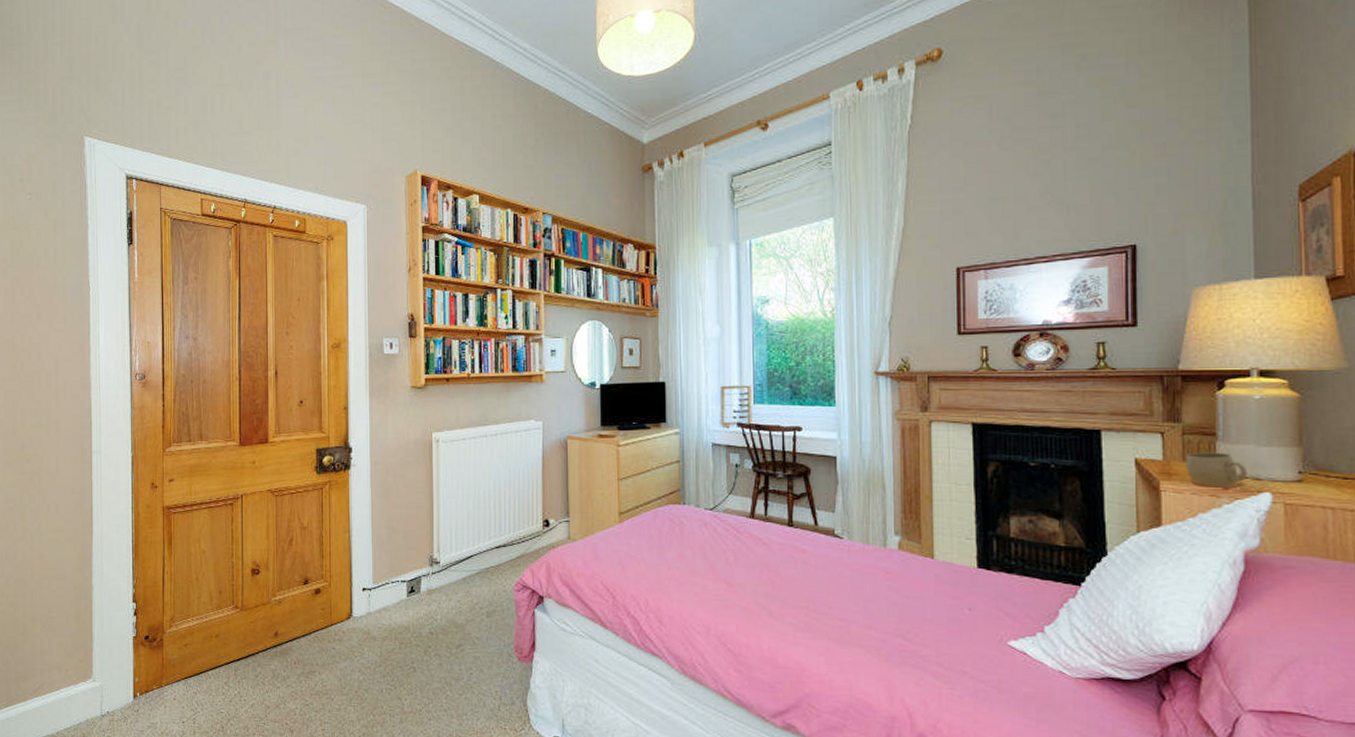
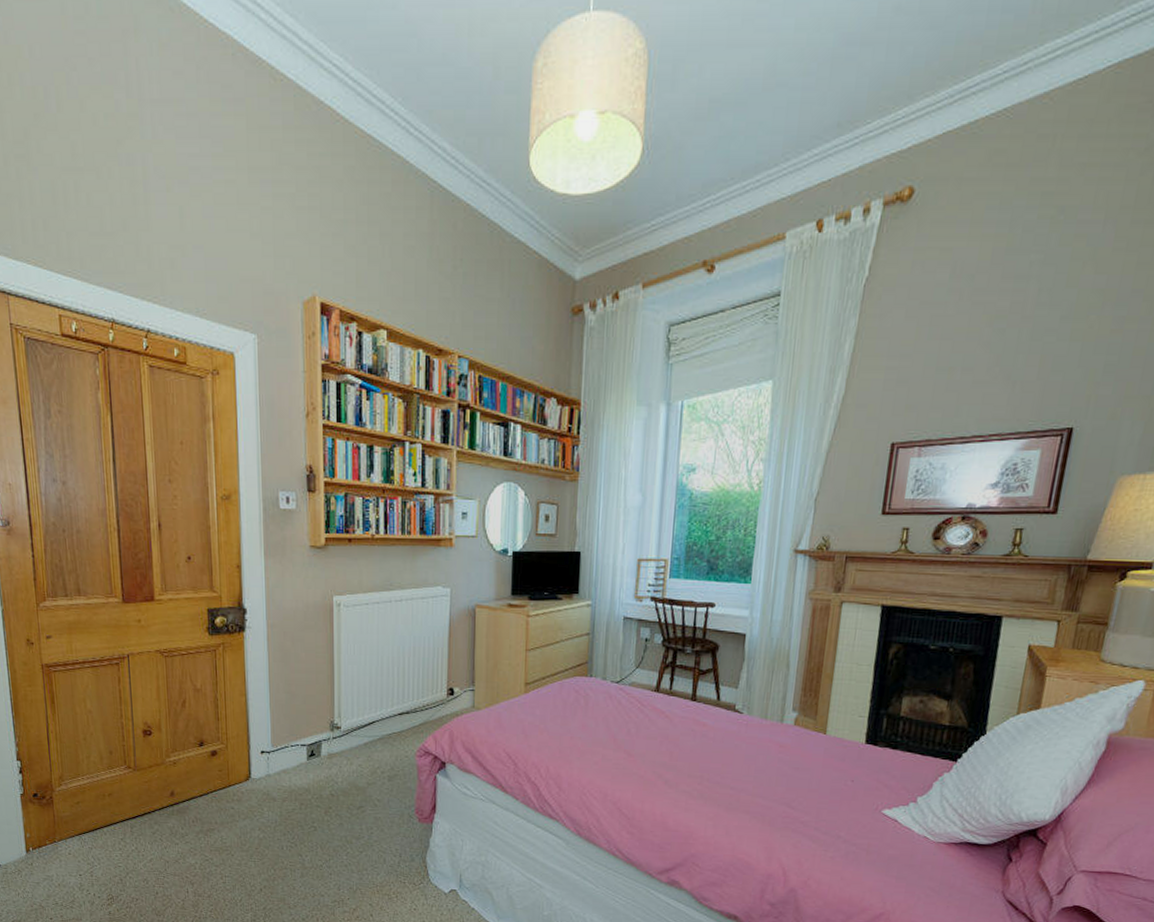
mug: present [1186,452,1247,488] -> none [1073,640,1128,675]

